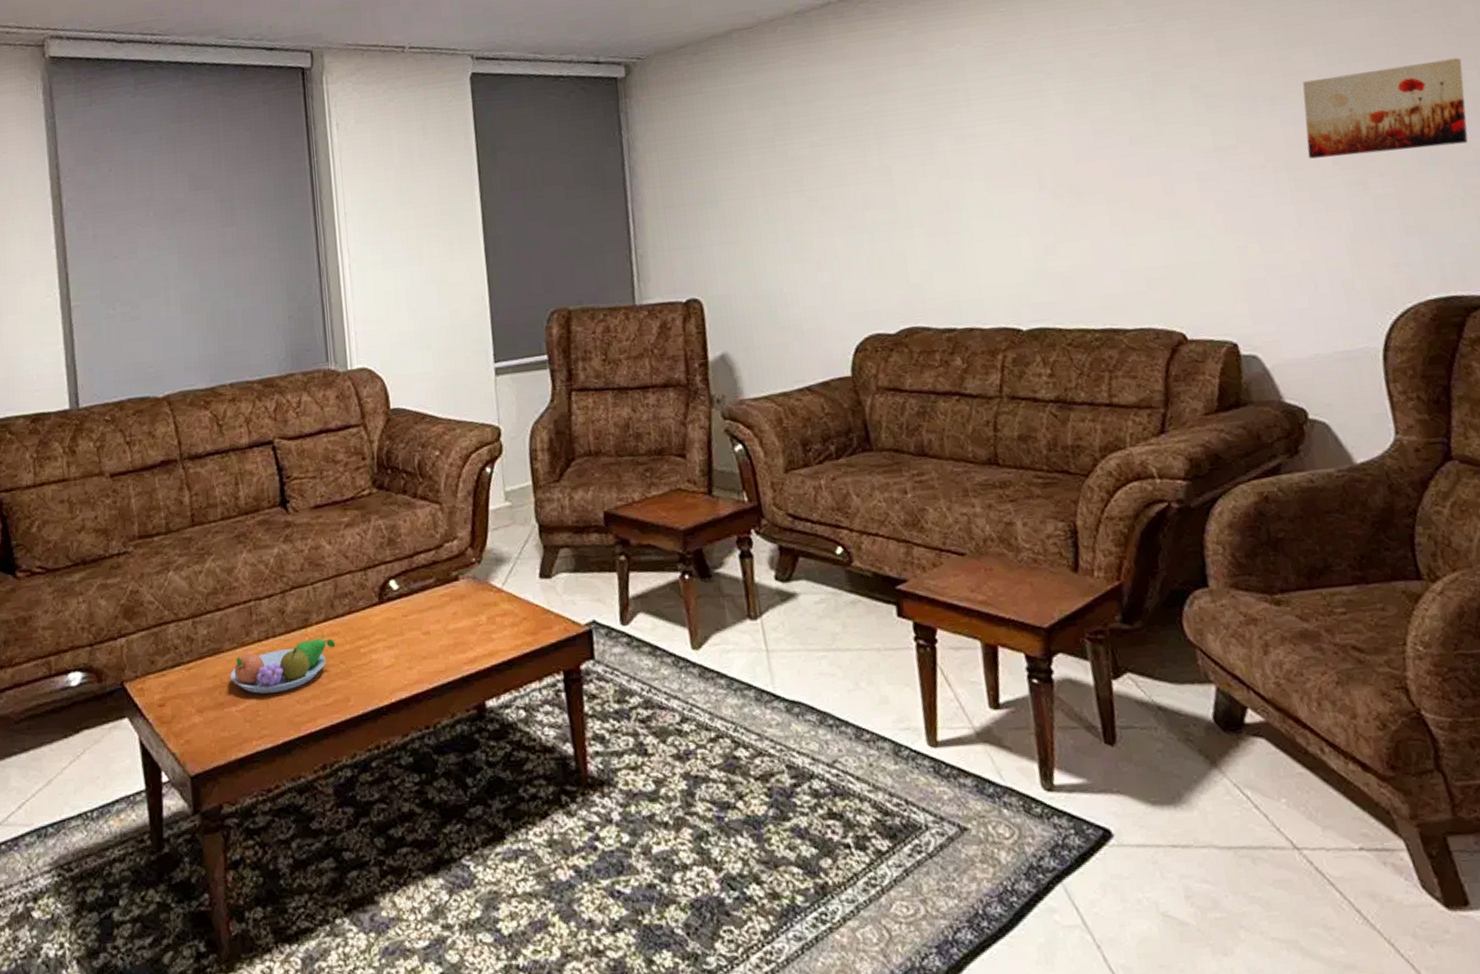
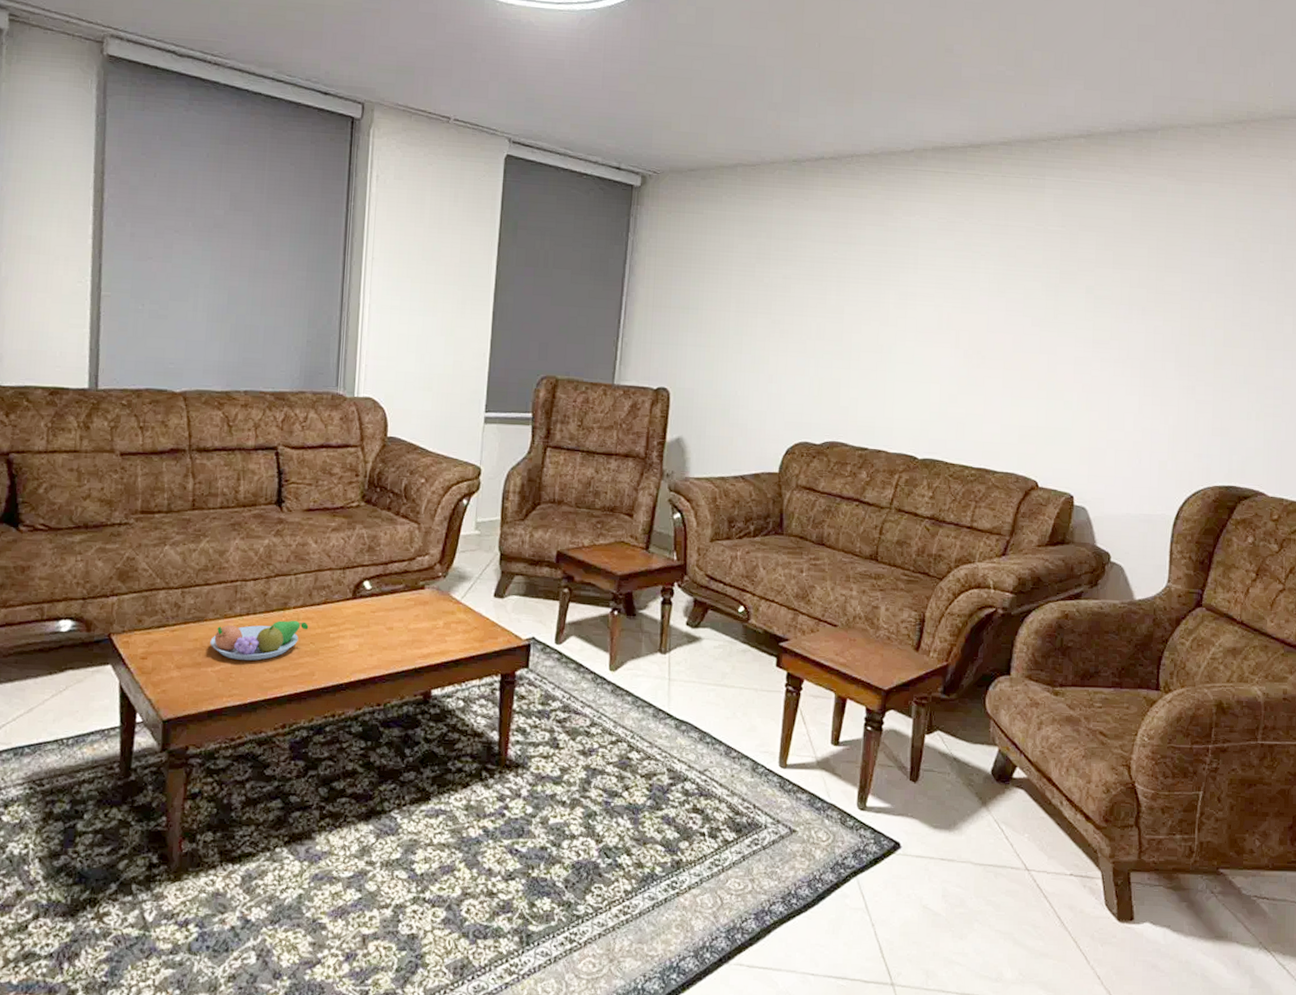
wall art: present [1302,58,1468,159] -> none [1158,300,1284,372]

